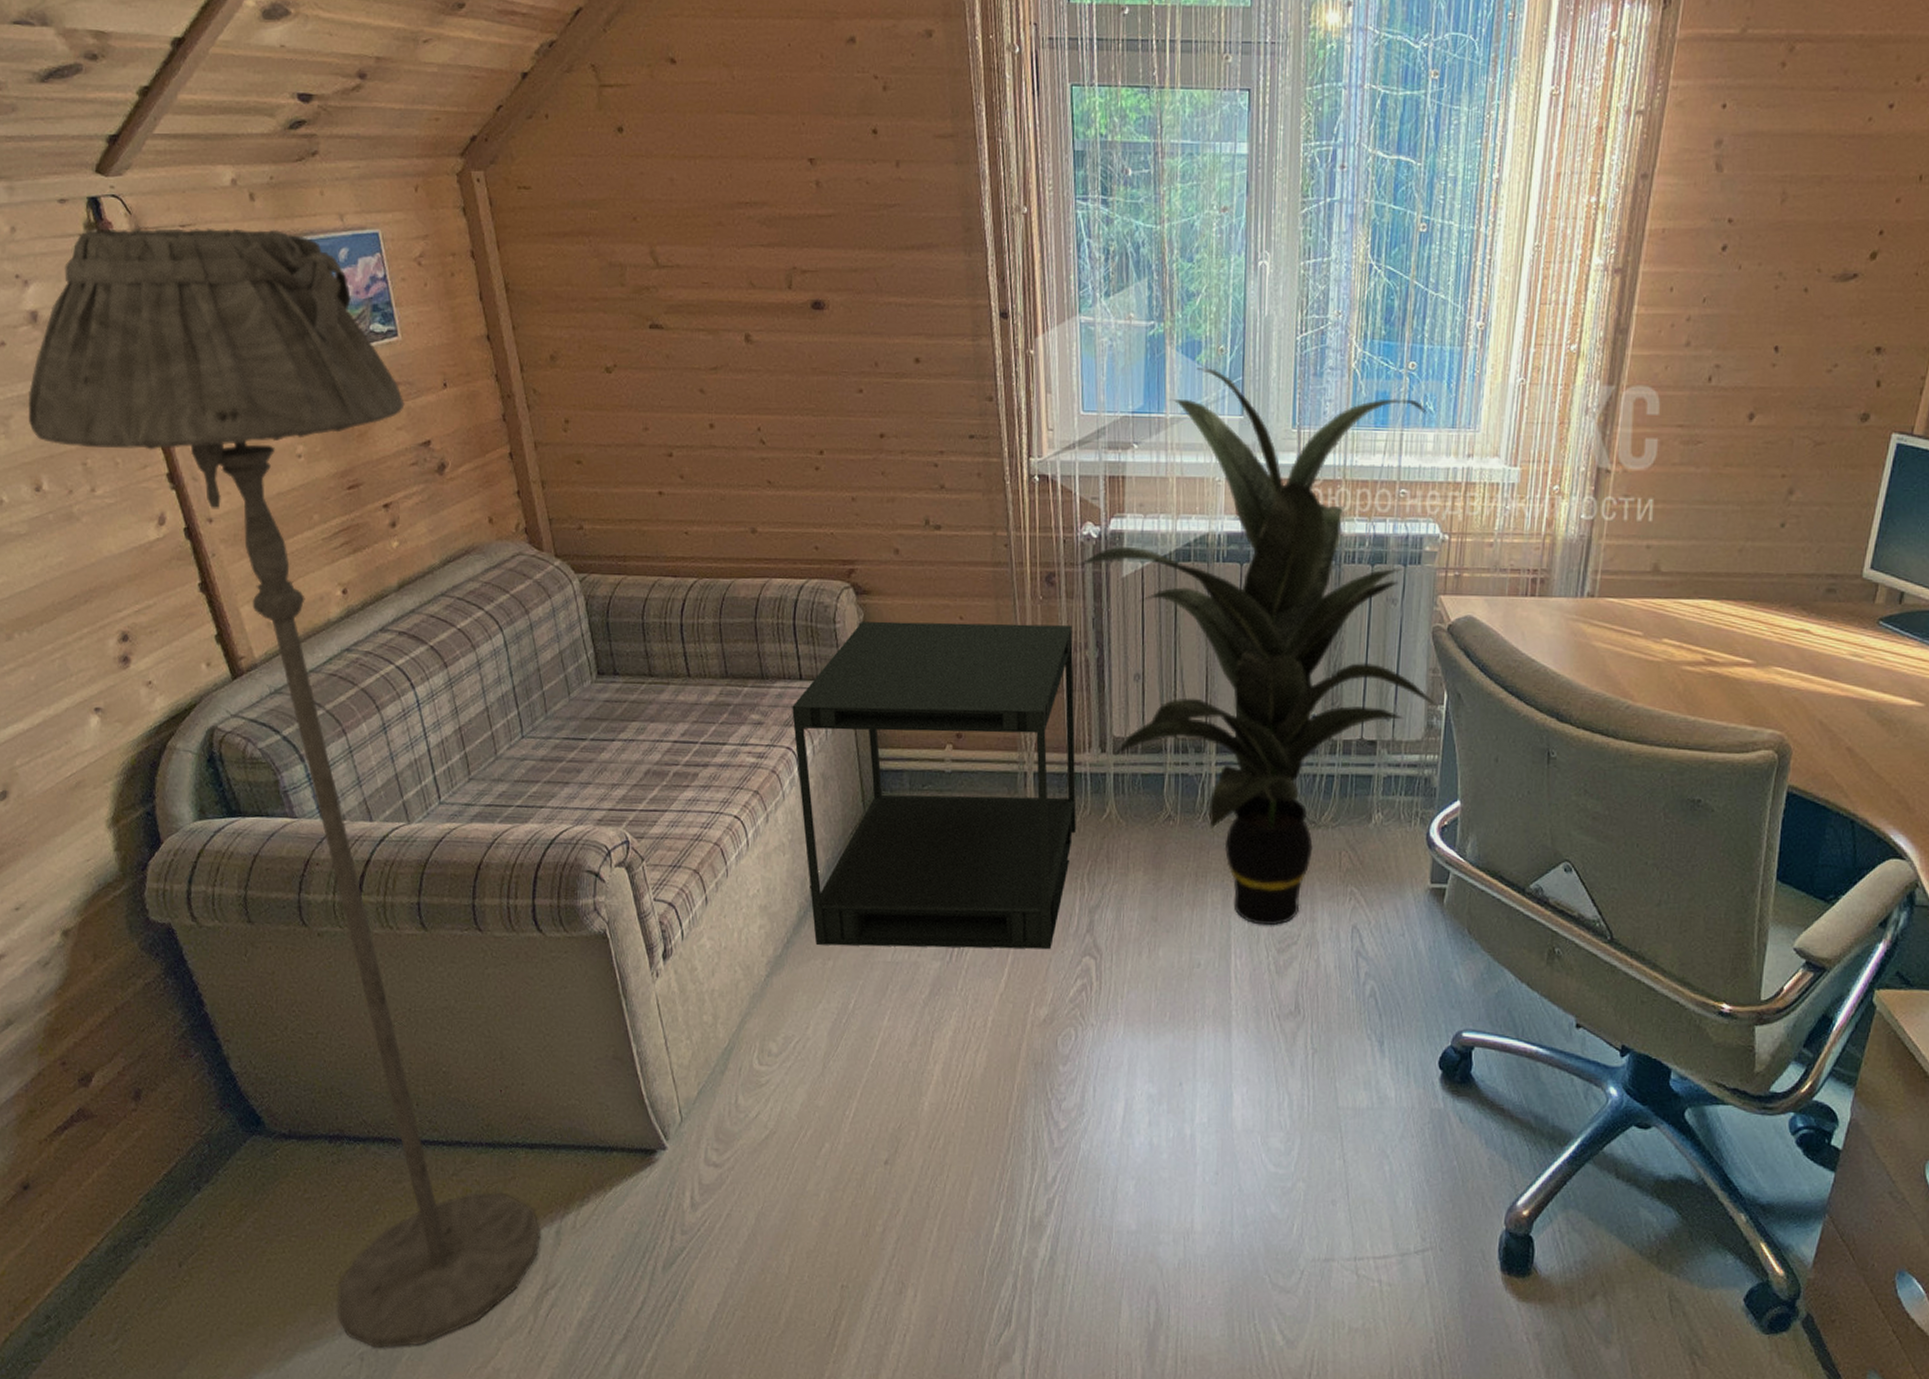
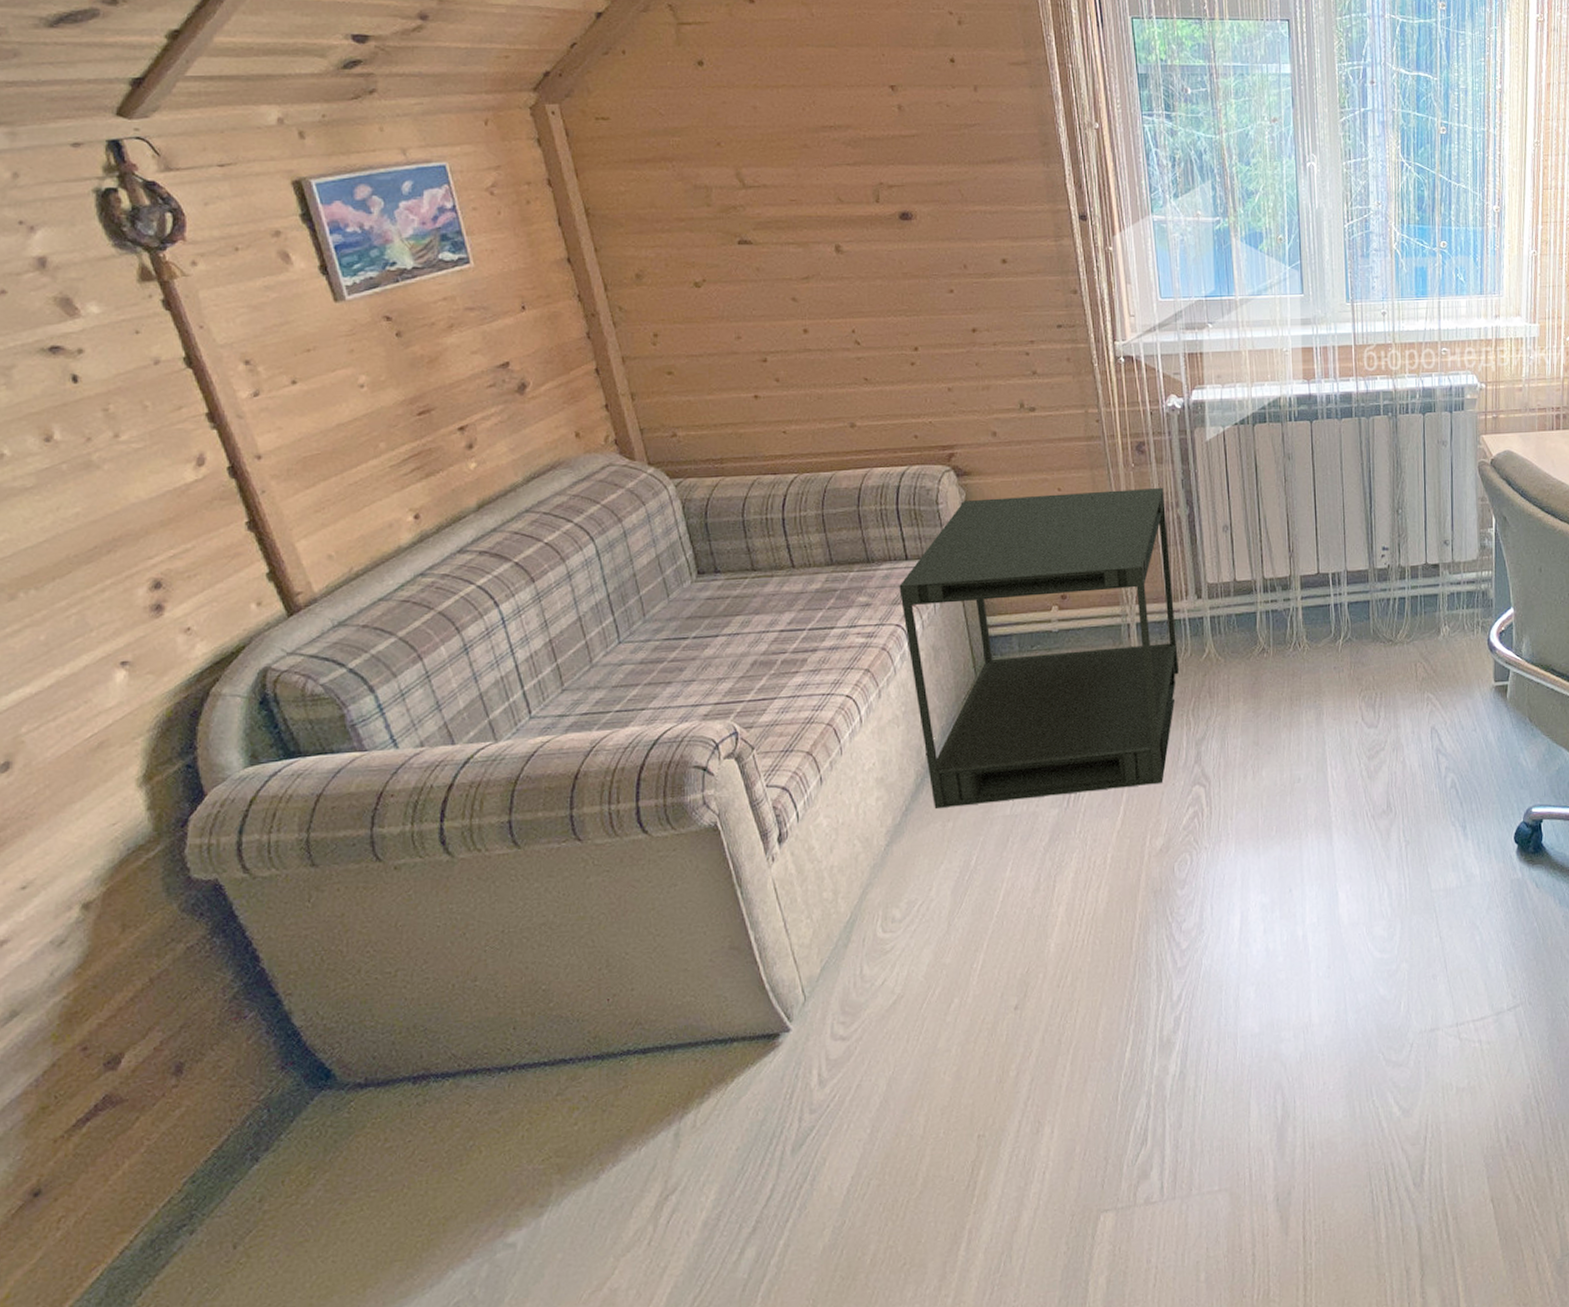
floor lamp: present [29,227,542,1349] -> none [36,165,659,1294]
indoor plant: present [1079,368,1438,926] -> none [1166,255,1488,737]

